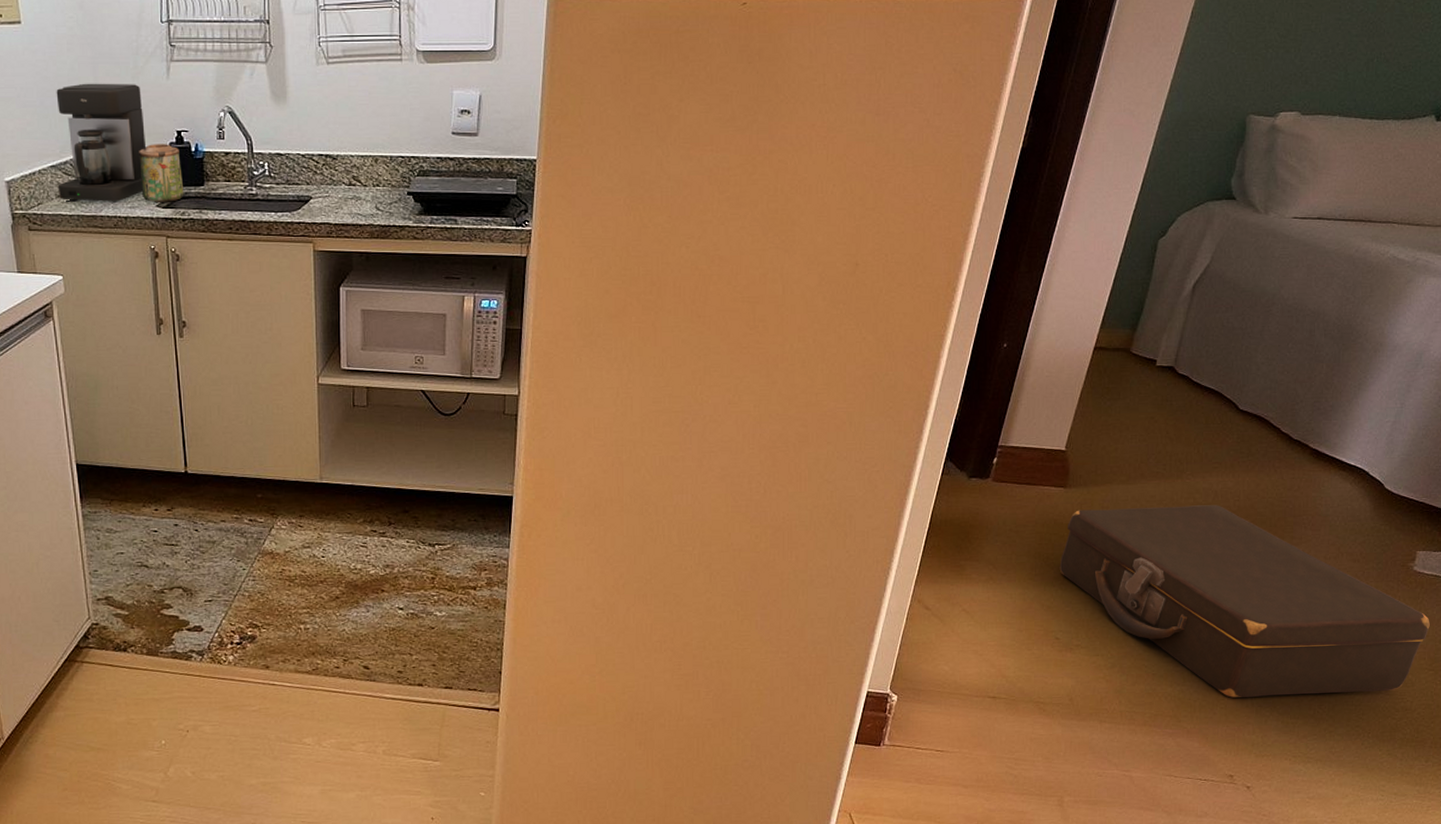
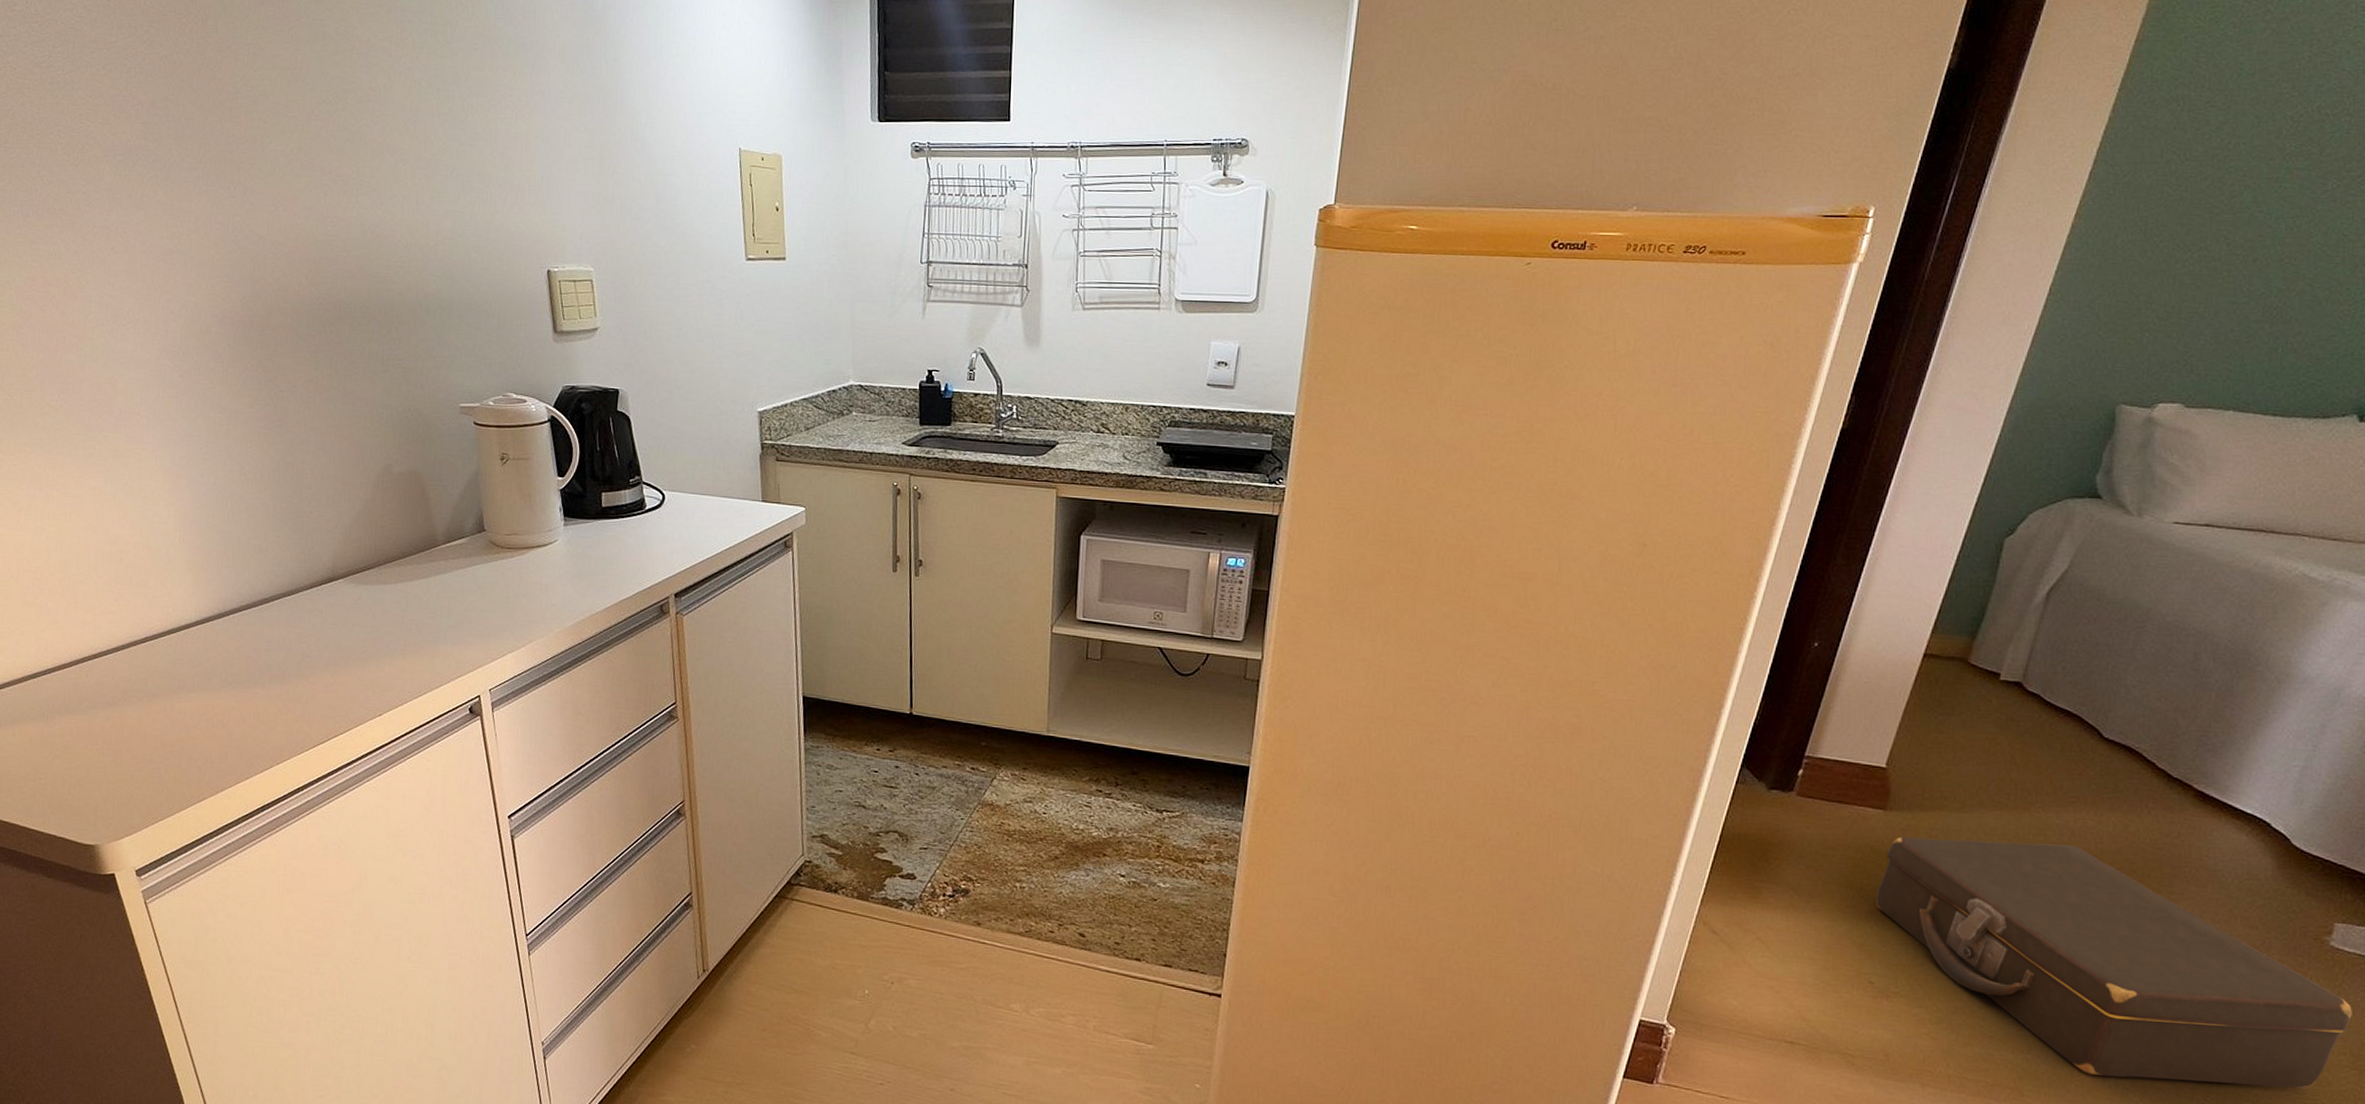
coffee maker: present [56,83,147,202] -> none [807,319,897,437]
canister: present [138,144,184,202] -> none [888,382,931,440]

